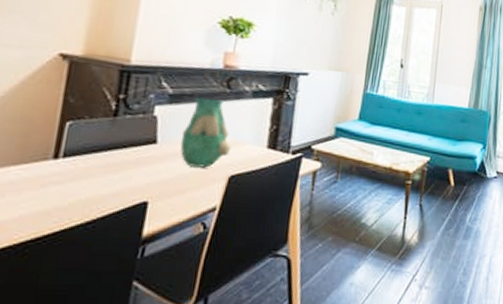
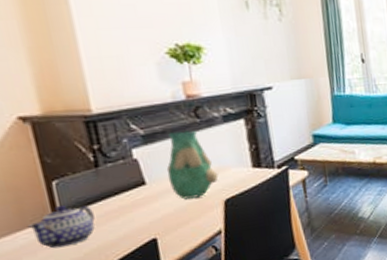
teapot: none [24,147,95,192] -> present [27,204,95,249]

